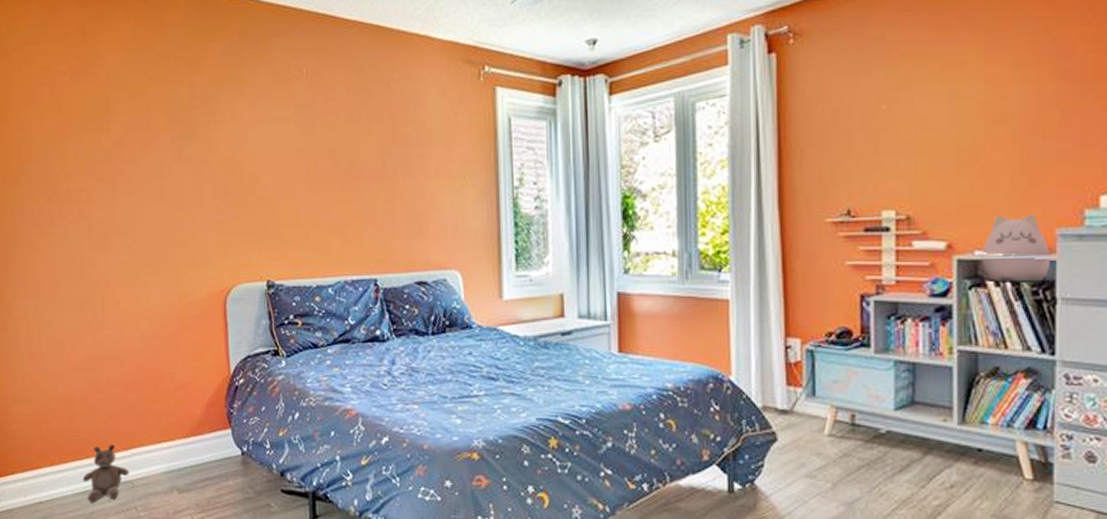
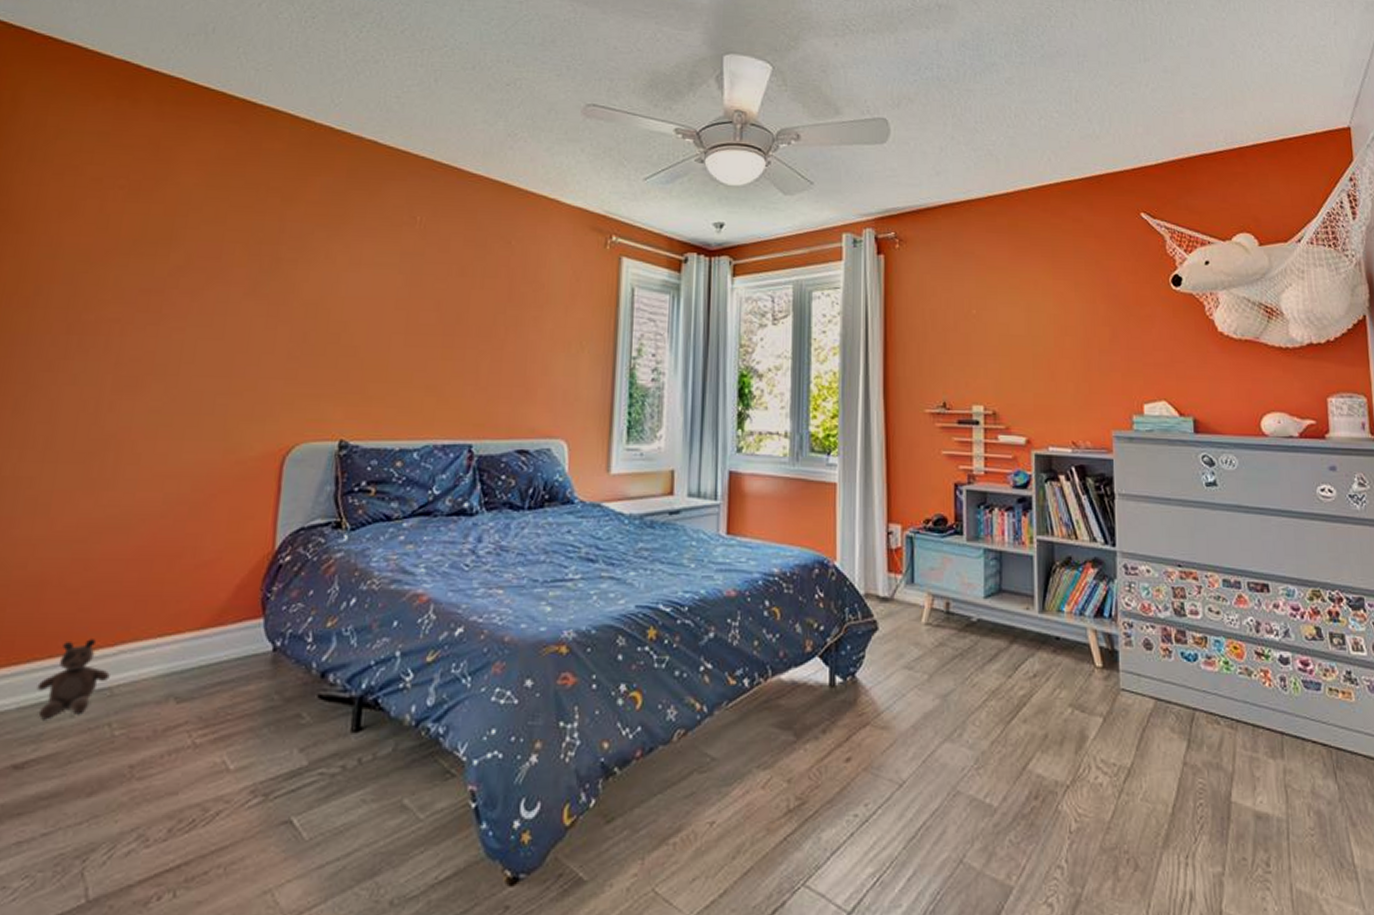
plush toy: present [981,214,1051,283] -> none [1054,415,1109,478]

